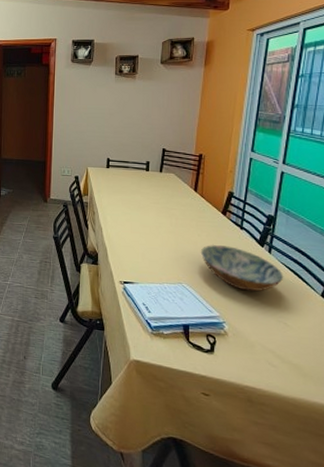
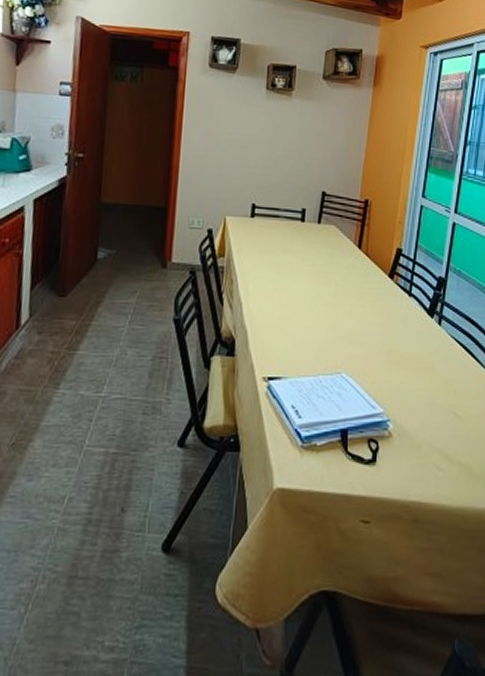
bowl: present [200,245,284,292] -> none [363,319,454,376]

